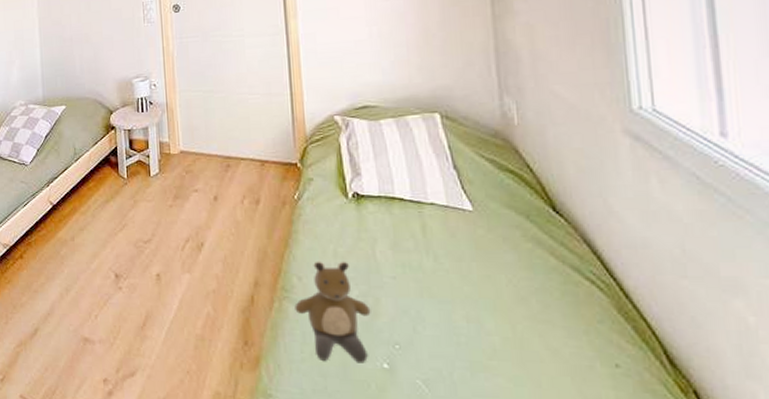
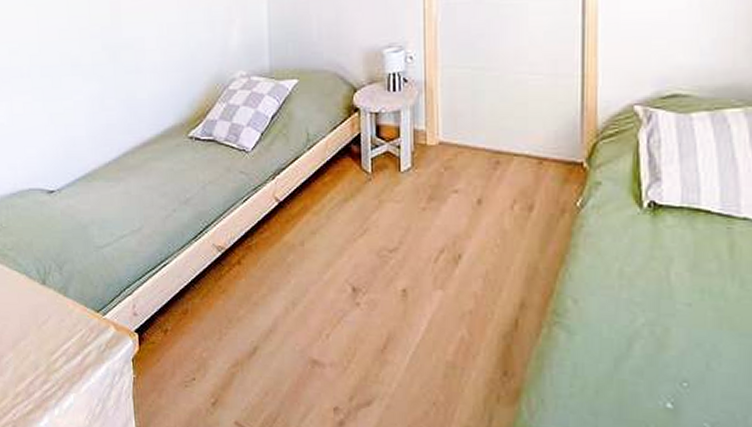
bear: present [295,261,371,364] -> none [567,281,658,402]

